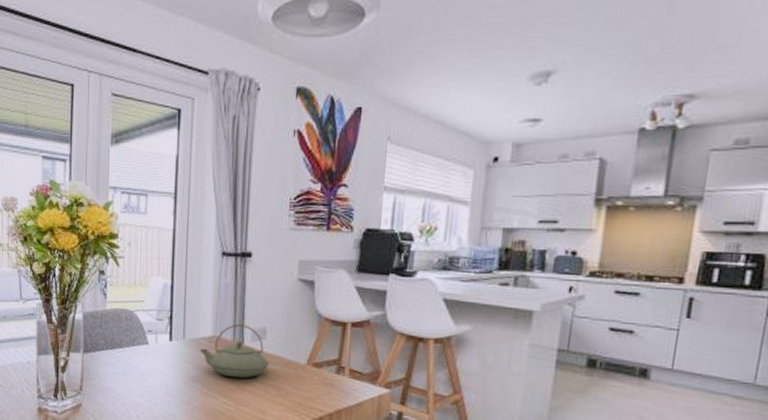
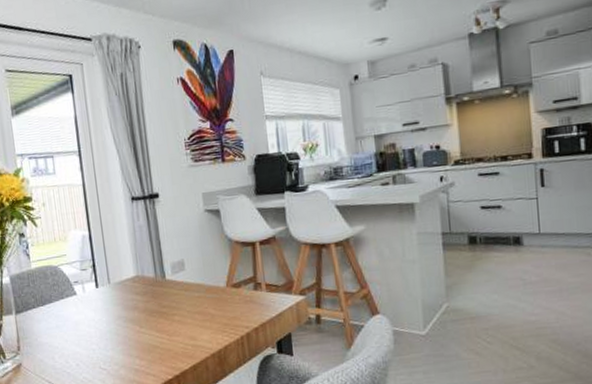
teapot: present [200,324,270,378] -> none [126,260,193,312]

